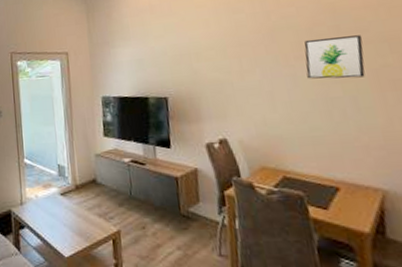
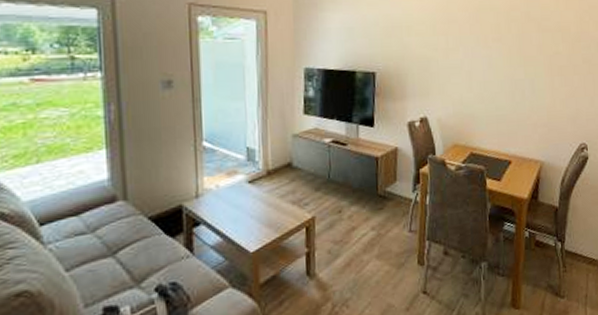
wall art: present [304,35,365,79] -> none [500,22,545,63]

